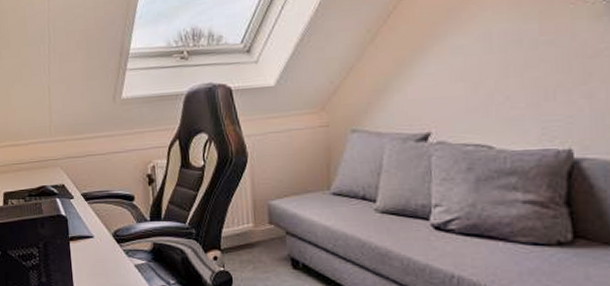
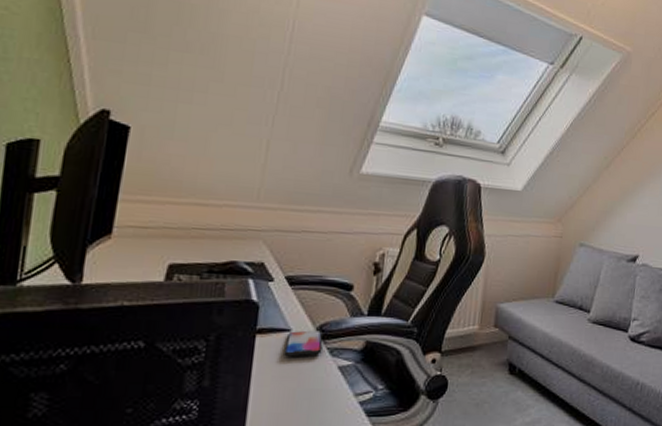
smartphone: none [91,236,120,258] -> present [284,330,323,357]

